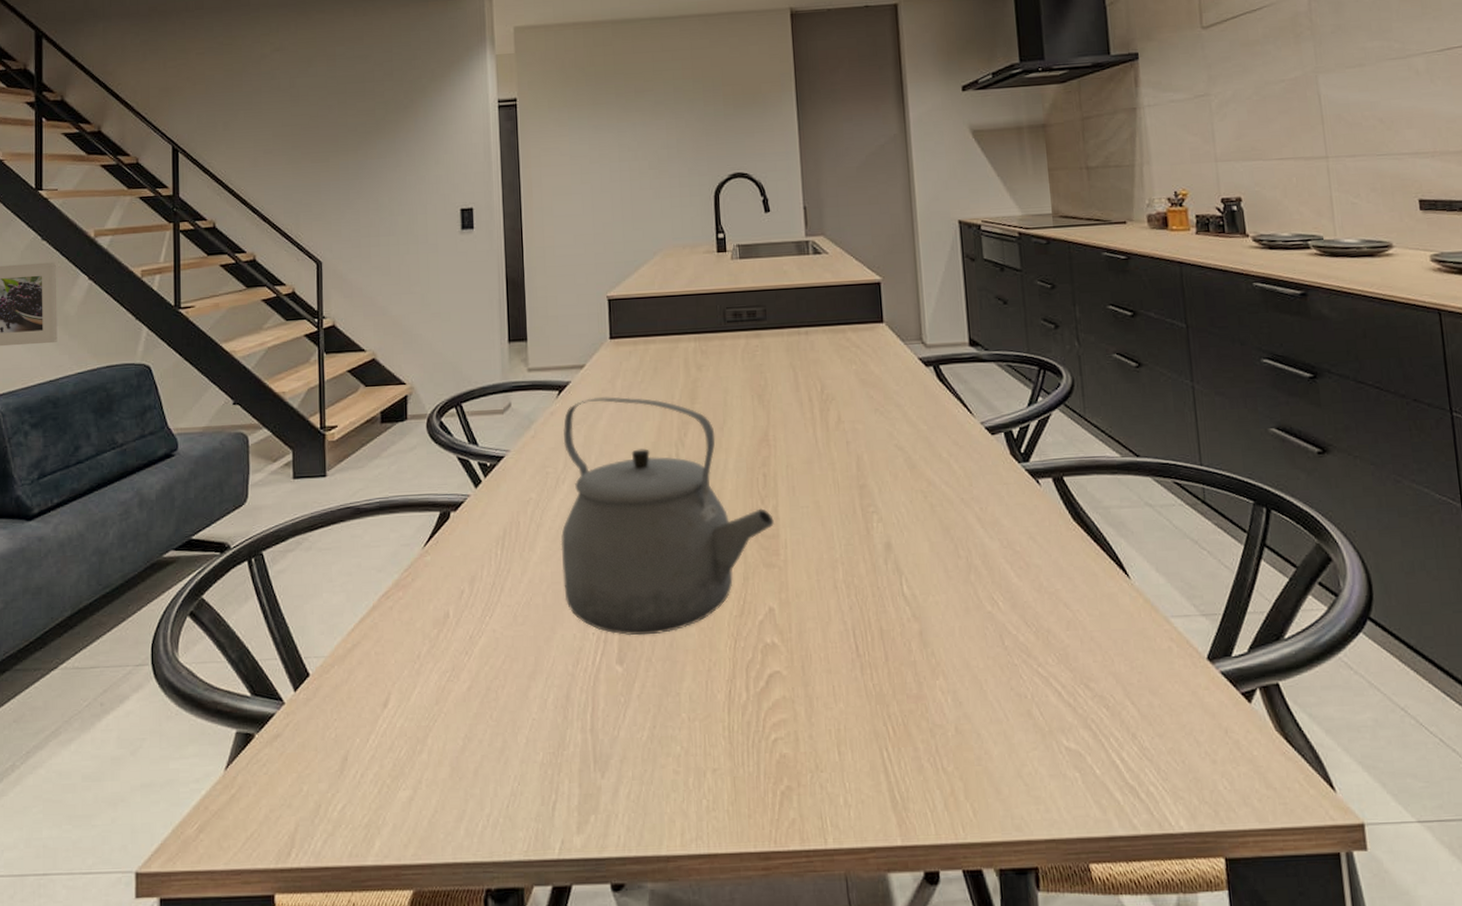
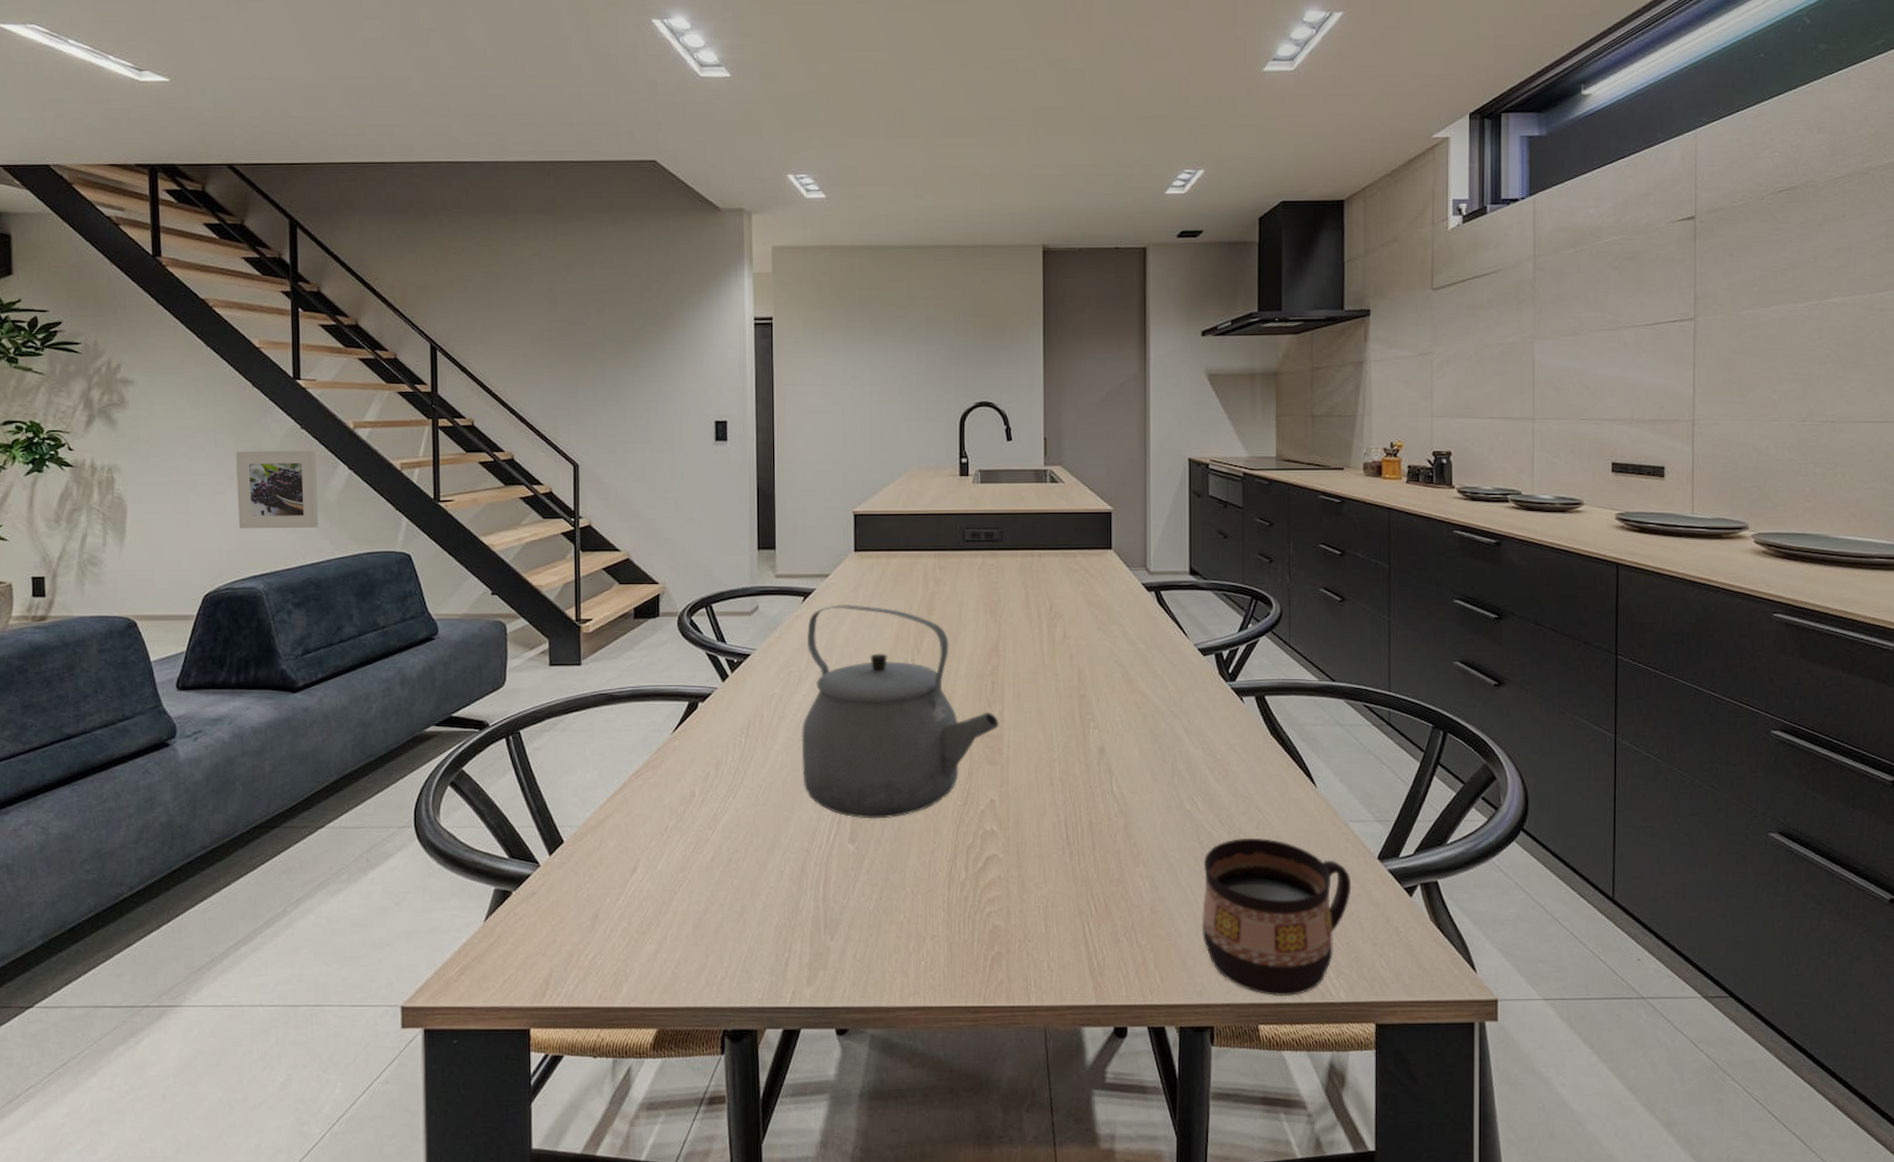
cup: none [1010,640,1181,829] -> present [1201,838,1352,997]

